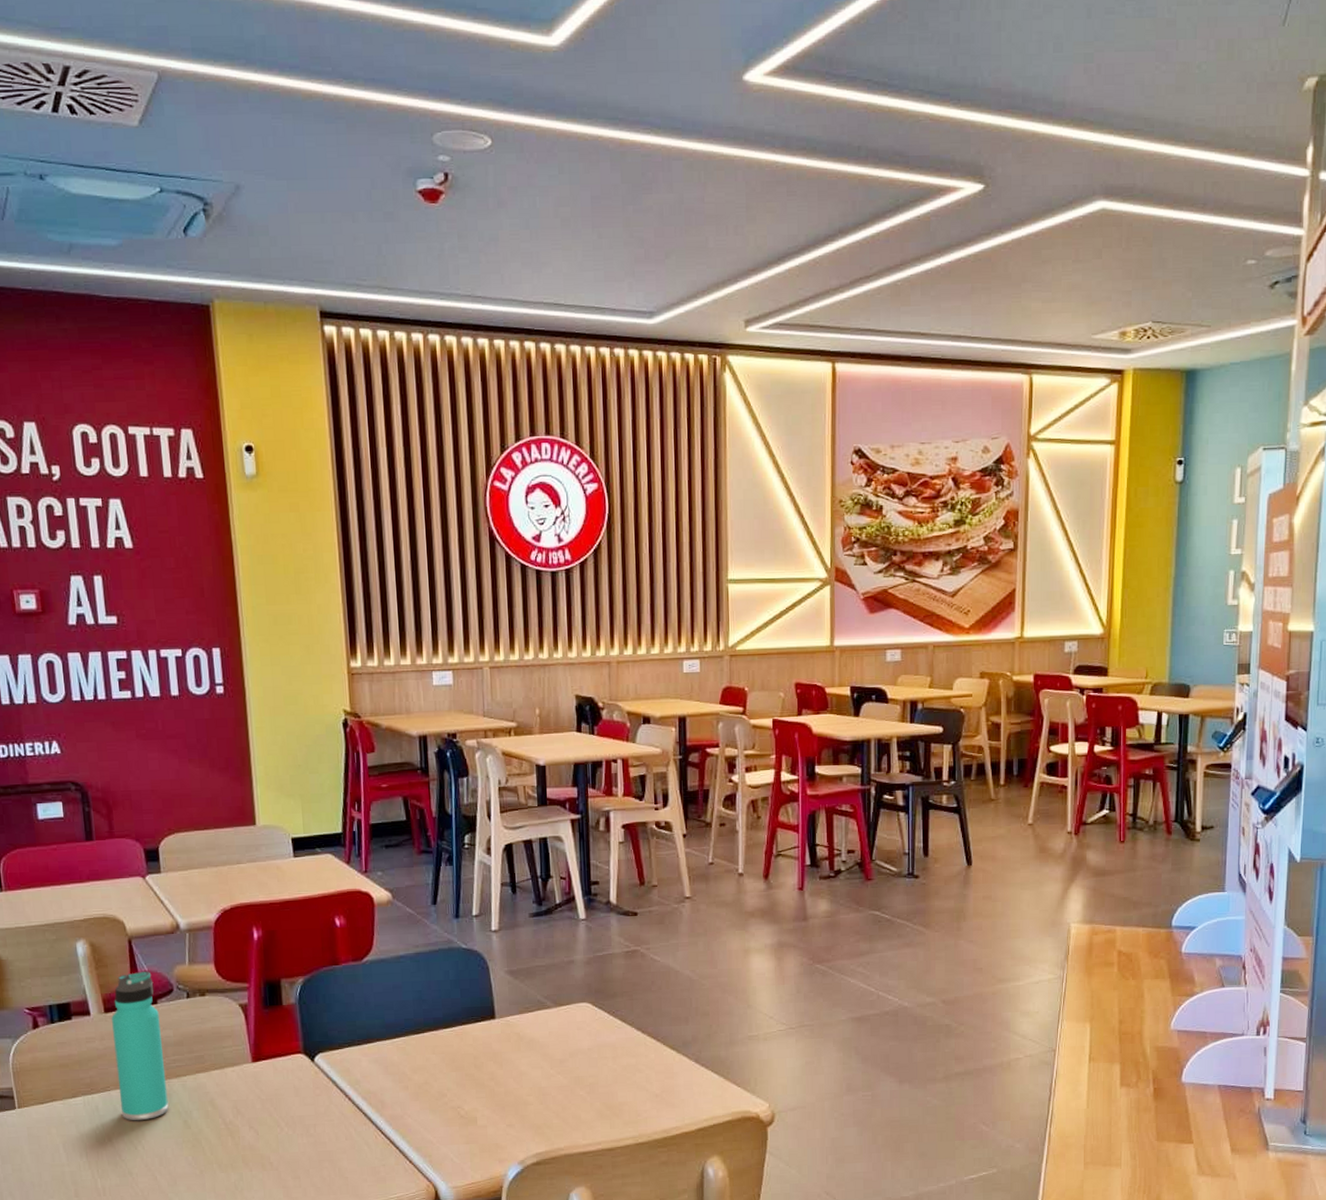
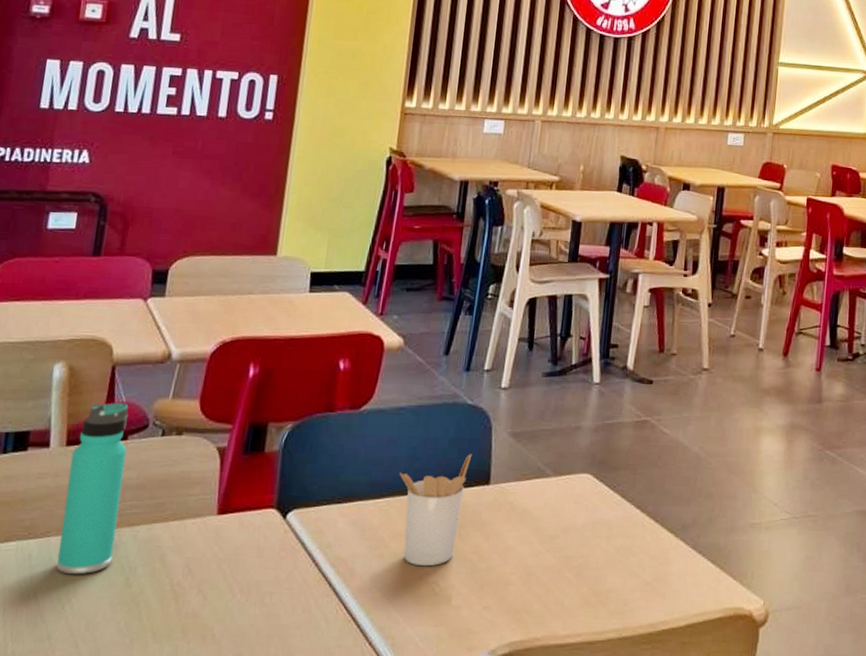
utensil holder: none [410,993,475,1094] -> present [399,454,473,567]

